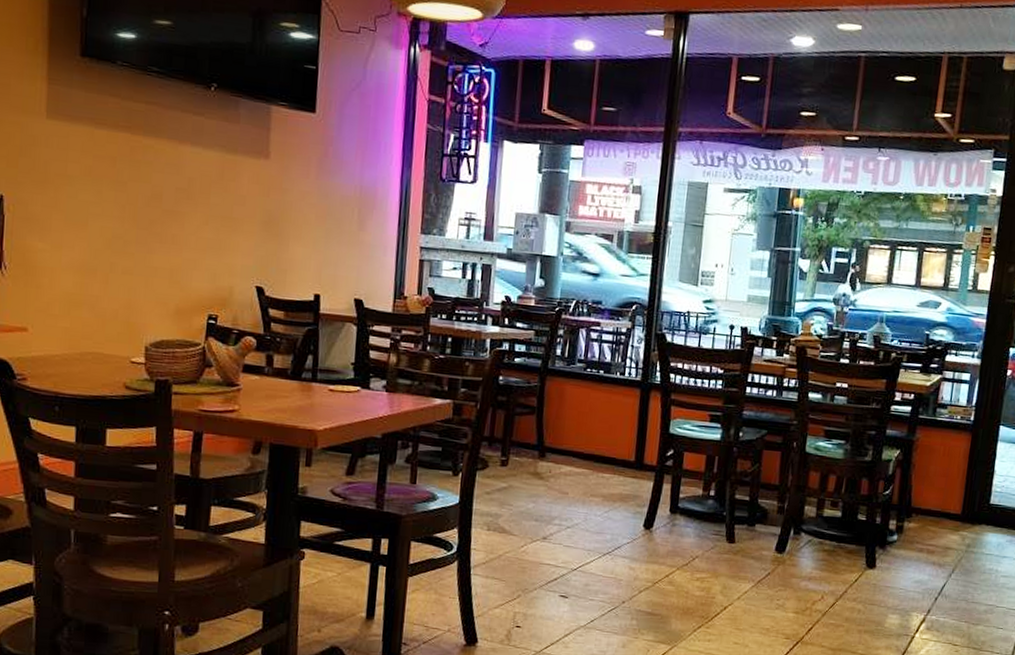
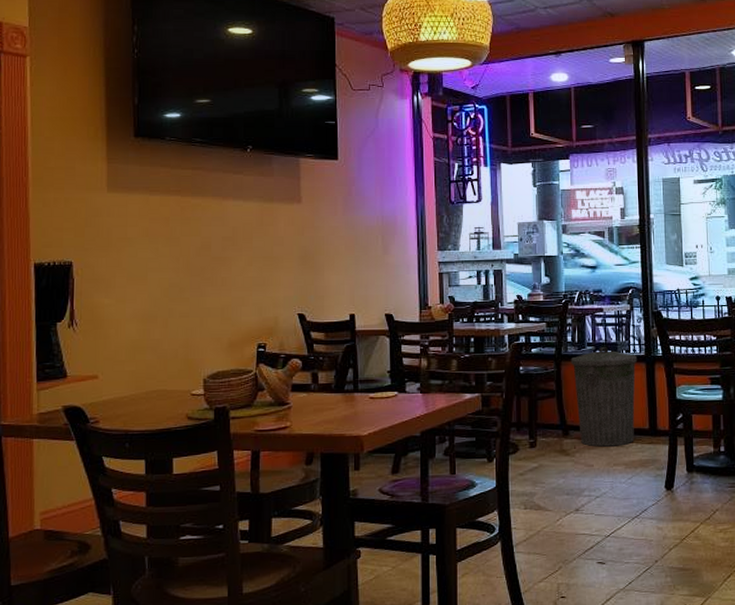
trash can: none [556,366,632,476] -> present [570,347,638,447]

